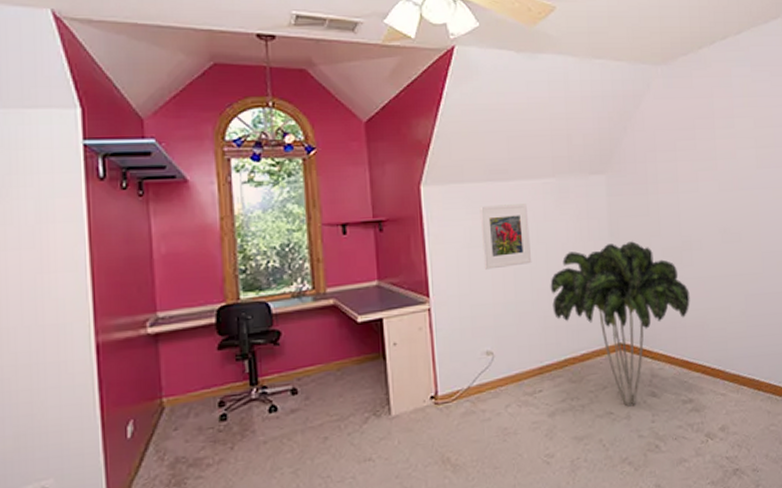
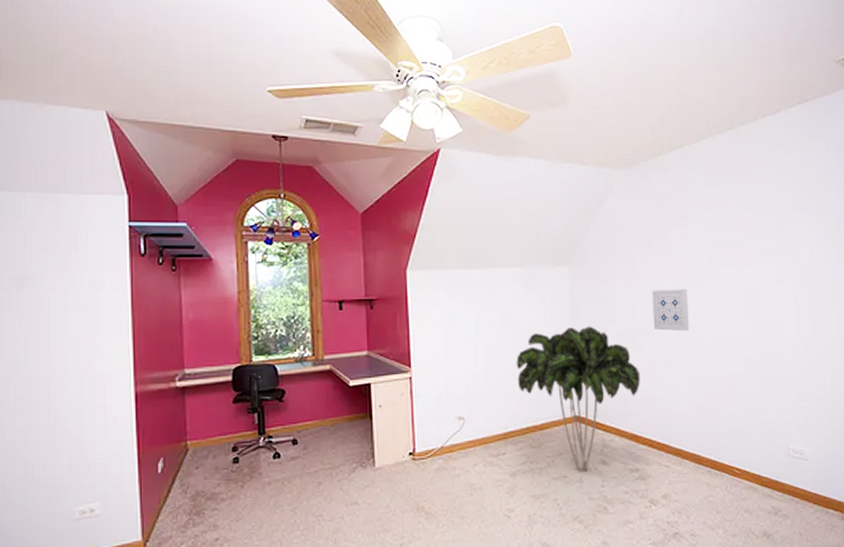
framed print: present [479,204,532,270] -> none [457,289,501,346]
wall art: none [698,195,741,243] -> present [652,288,690,332]

